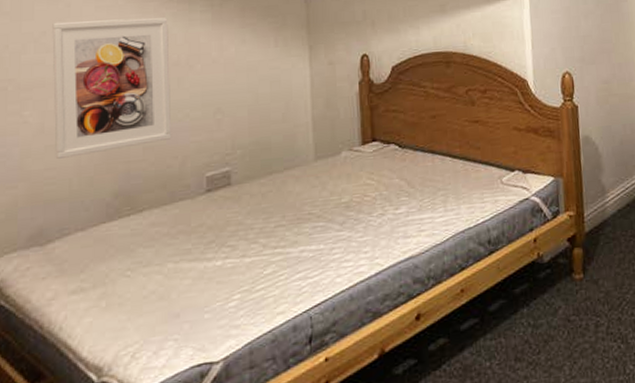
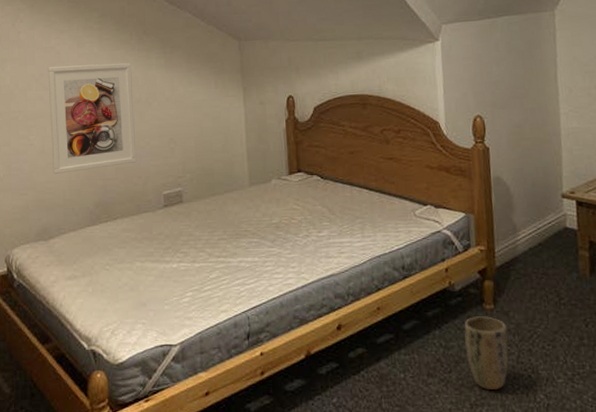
plant pot: none [553,287,599,368] -> present [464,316,509,389]

